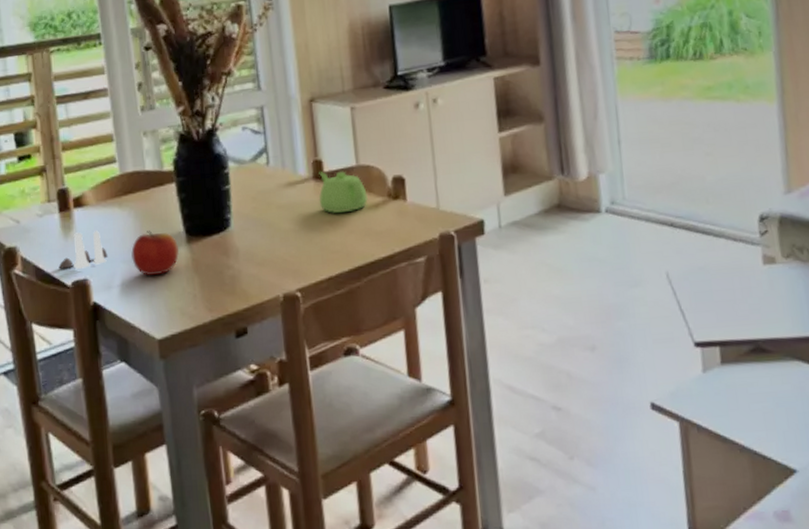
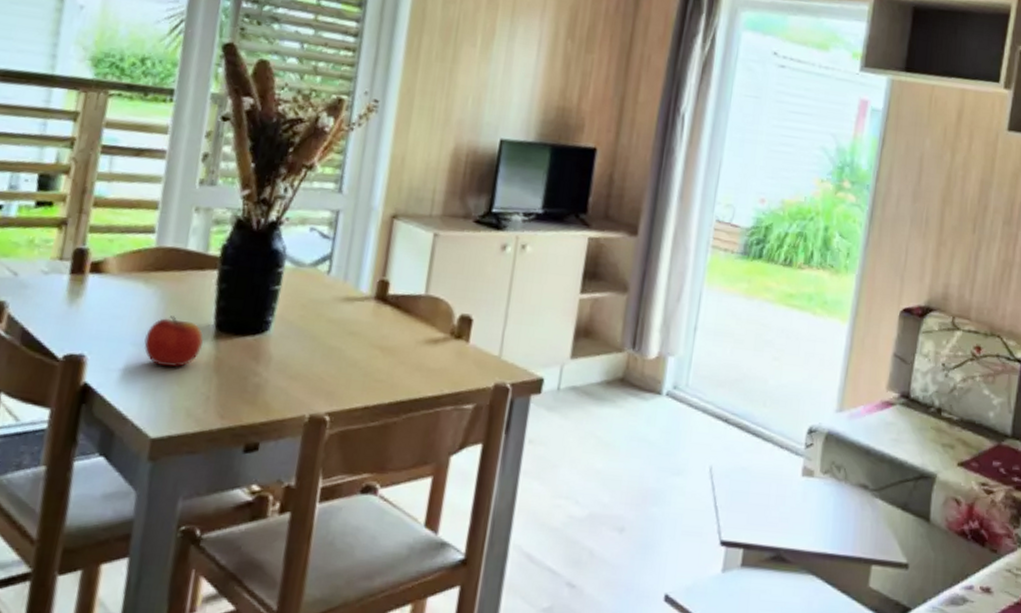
salt and pepper shaker set: present [58,231,108,269] -> none [52,301,117,343]
teapot: present [318,171,368,213] -> none [374,293,429,342]

